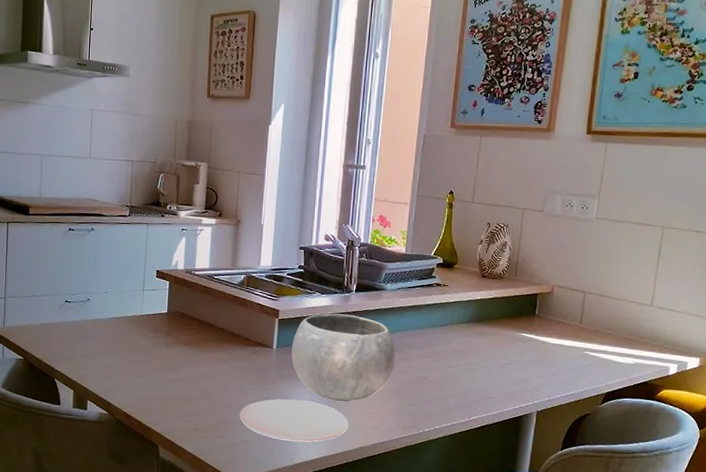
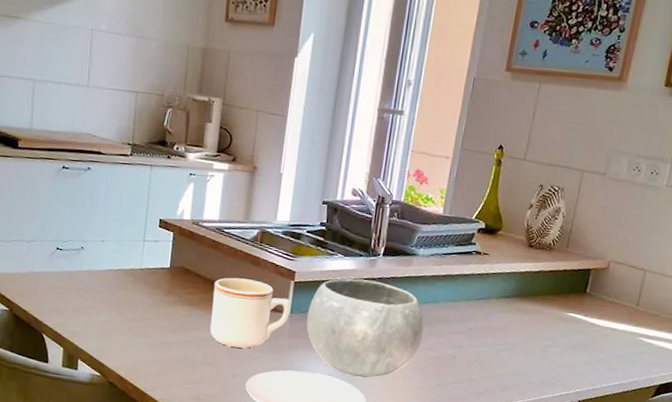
mug: none [206,318,277,381] -> present [210,277,291,349]

